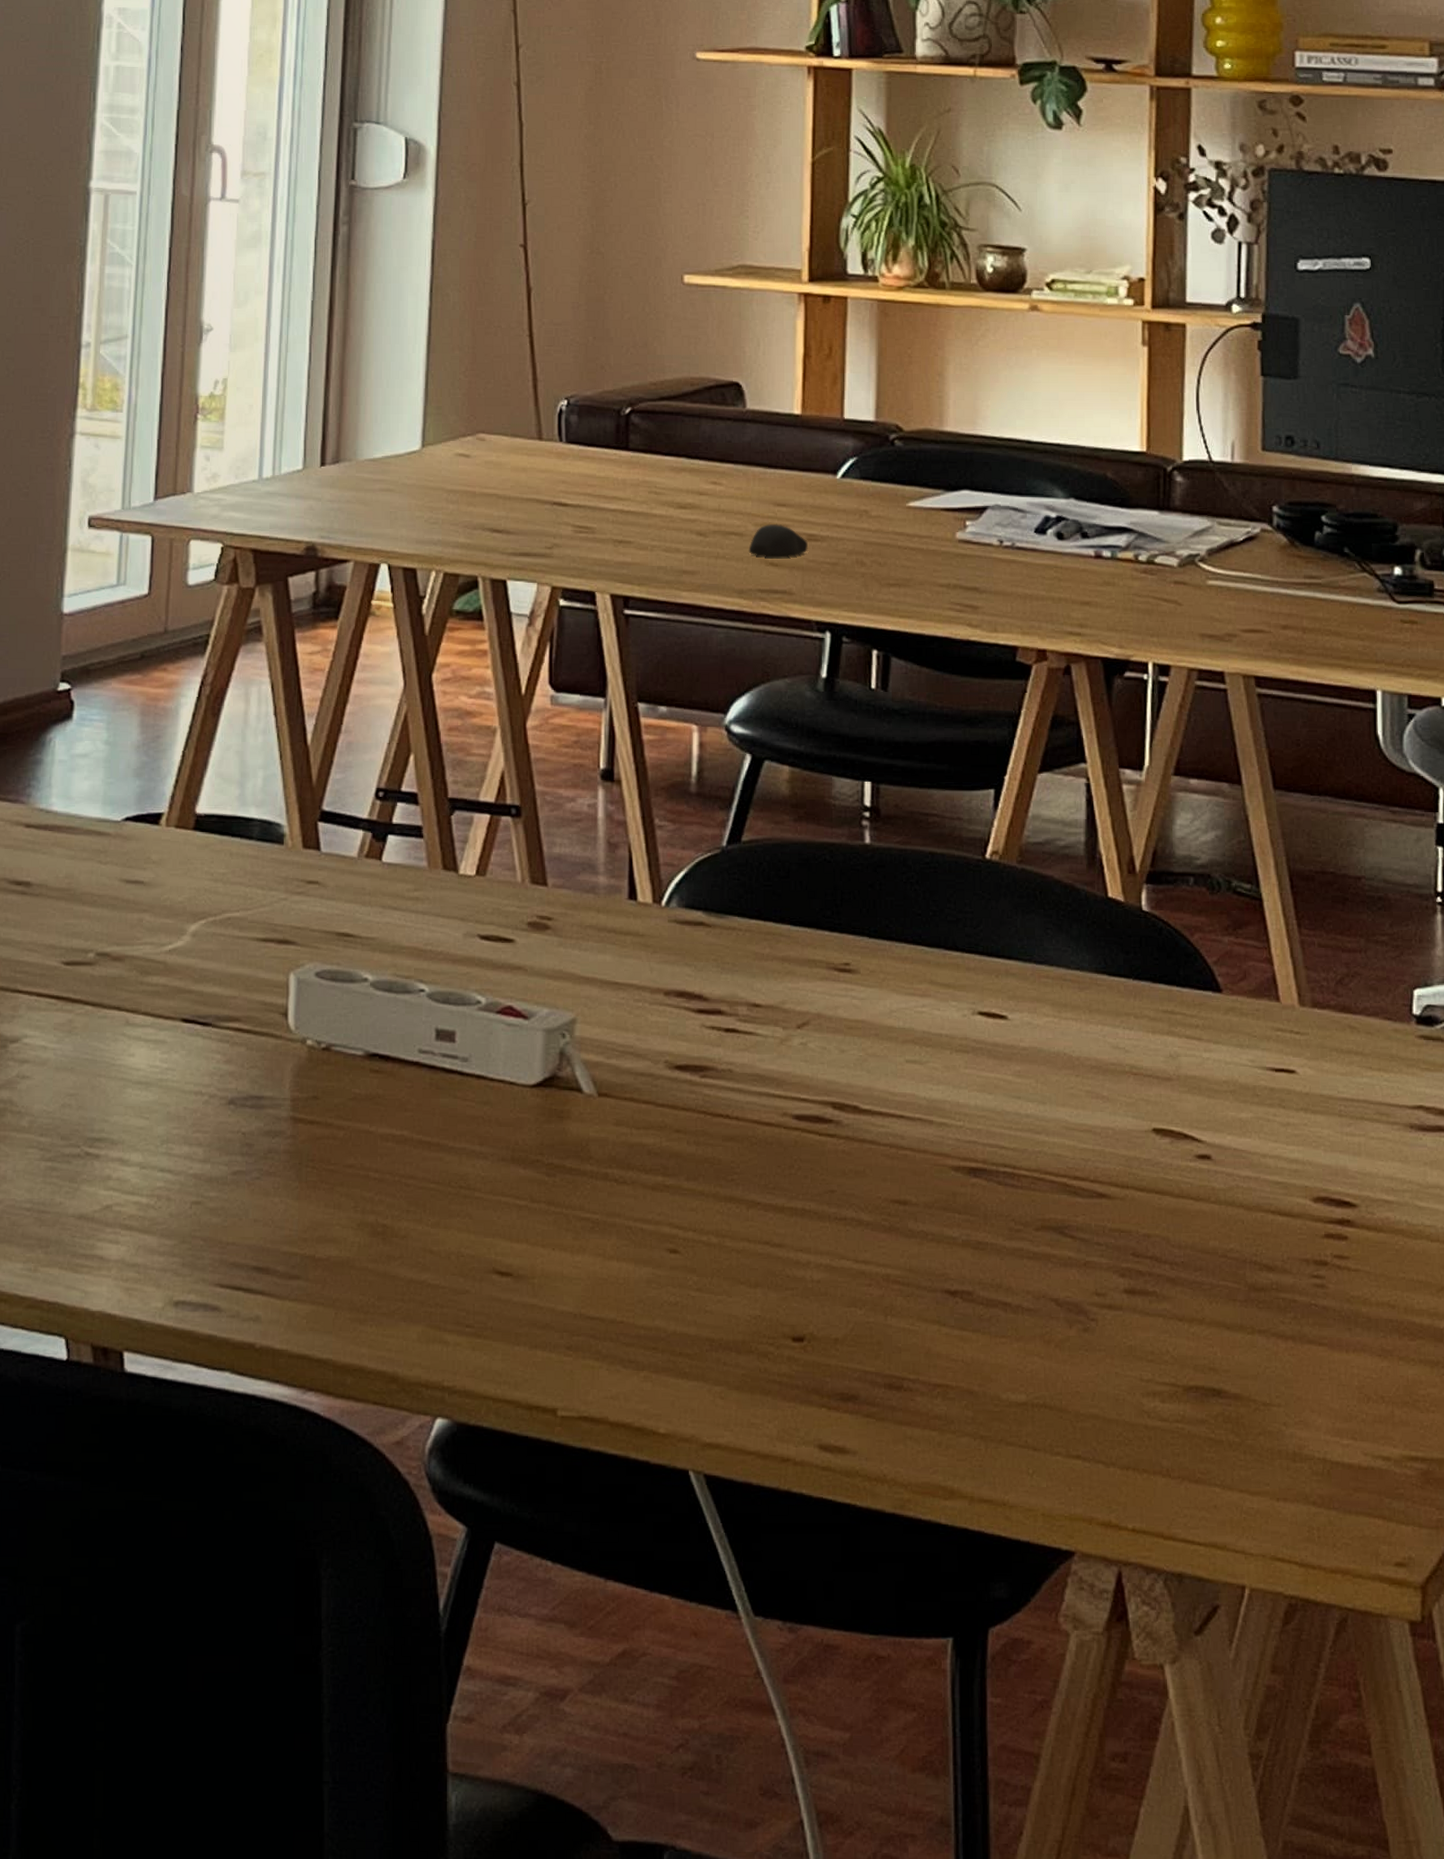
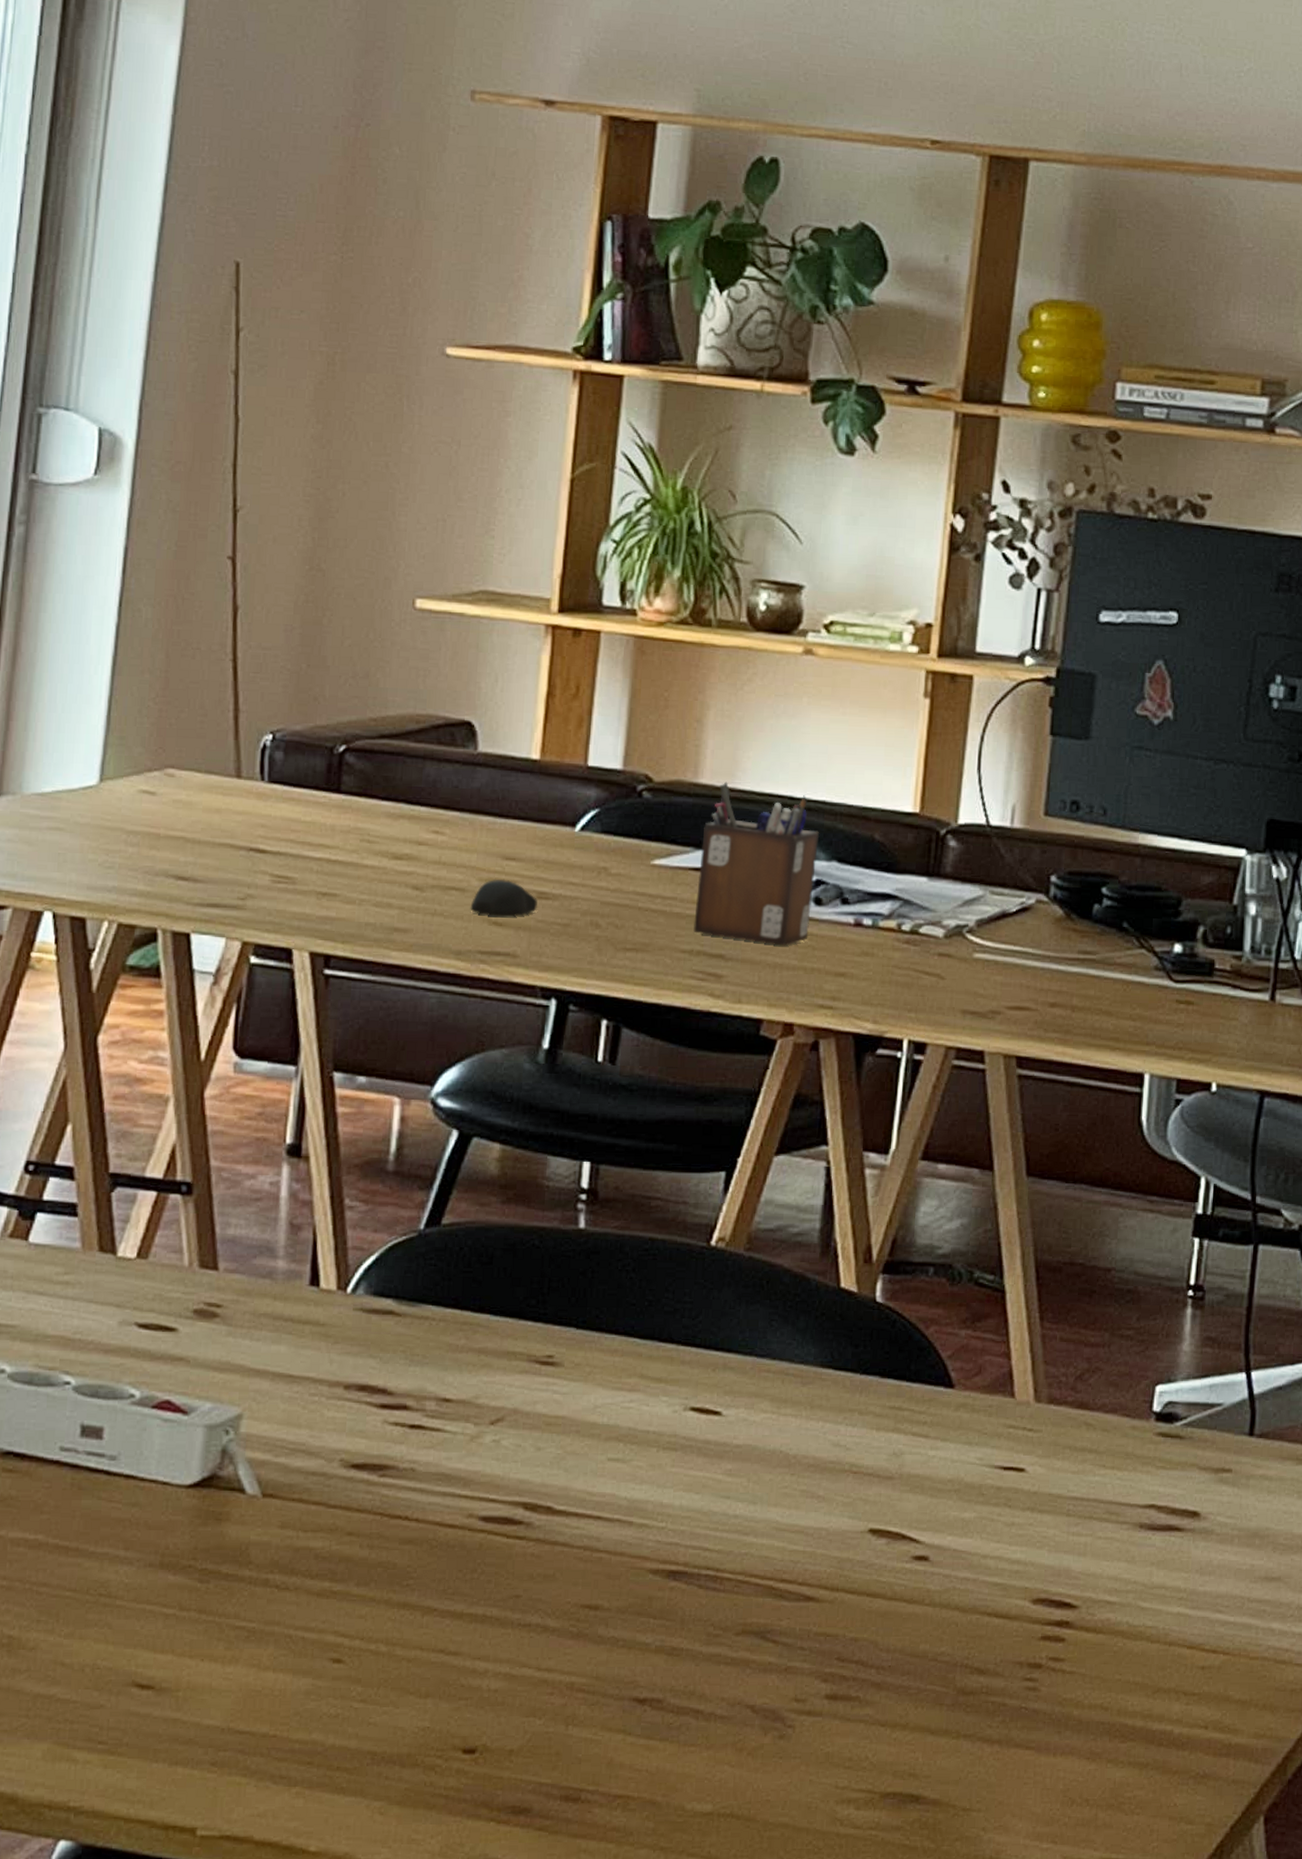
desk organizer: none [949,429,1056,578] -> present [693,781,819,946]

